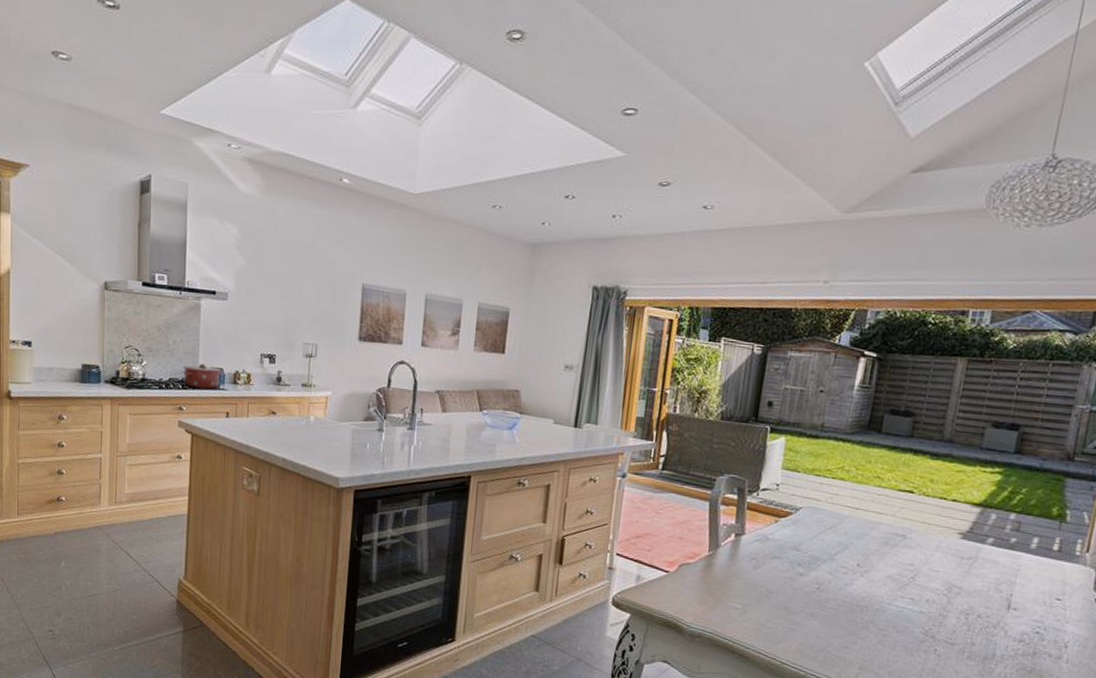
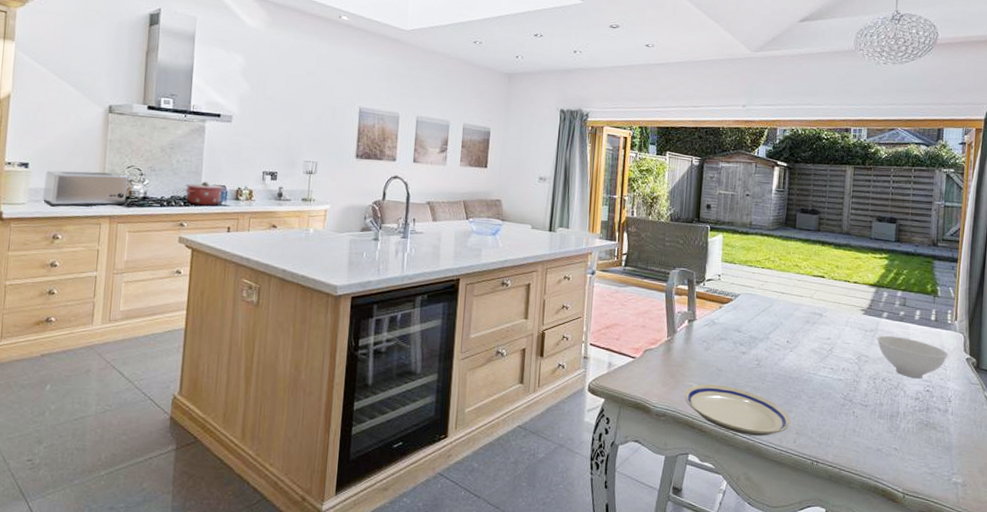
toaster: none [47,349,127,388] -> present [43,170,129,207]
plate: none [724,605,854,668] -> present [684,383,791,436]
bowl: none [975,564,1072,618] -> present [876,335,948,379]

